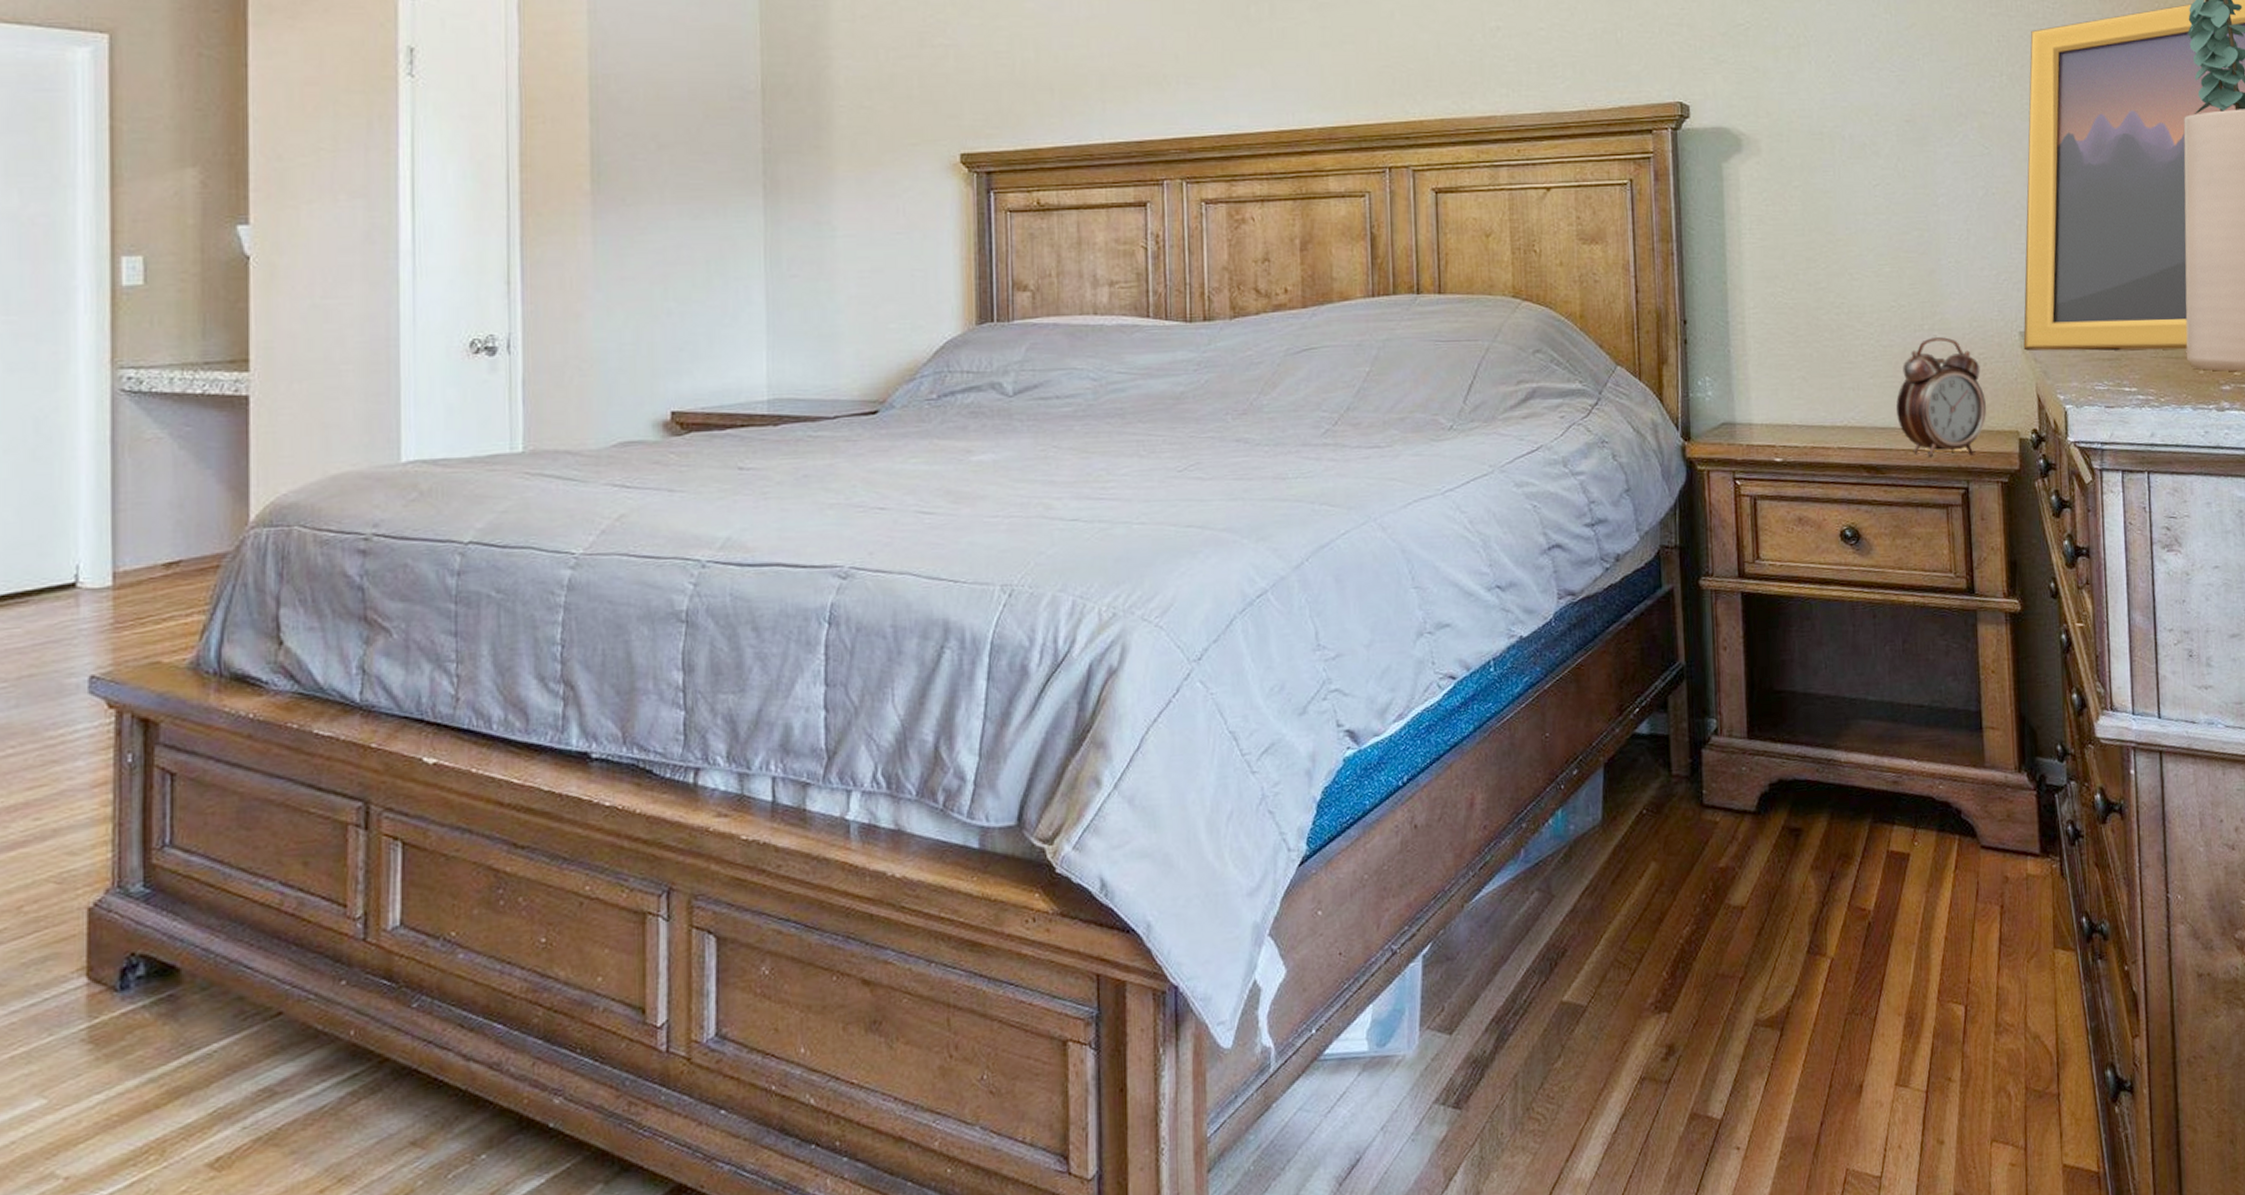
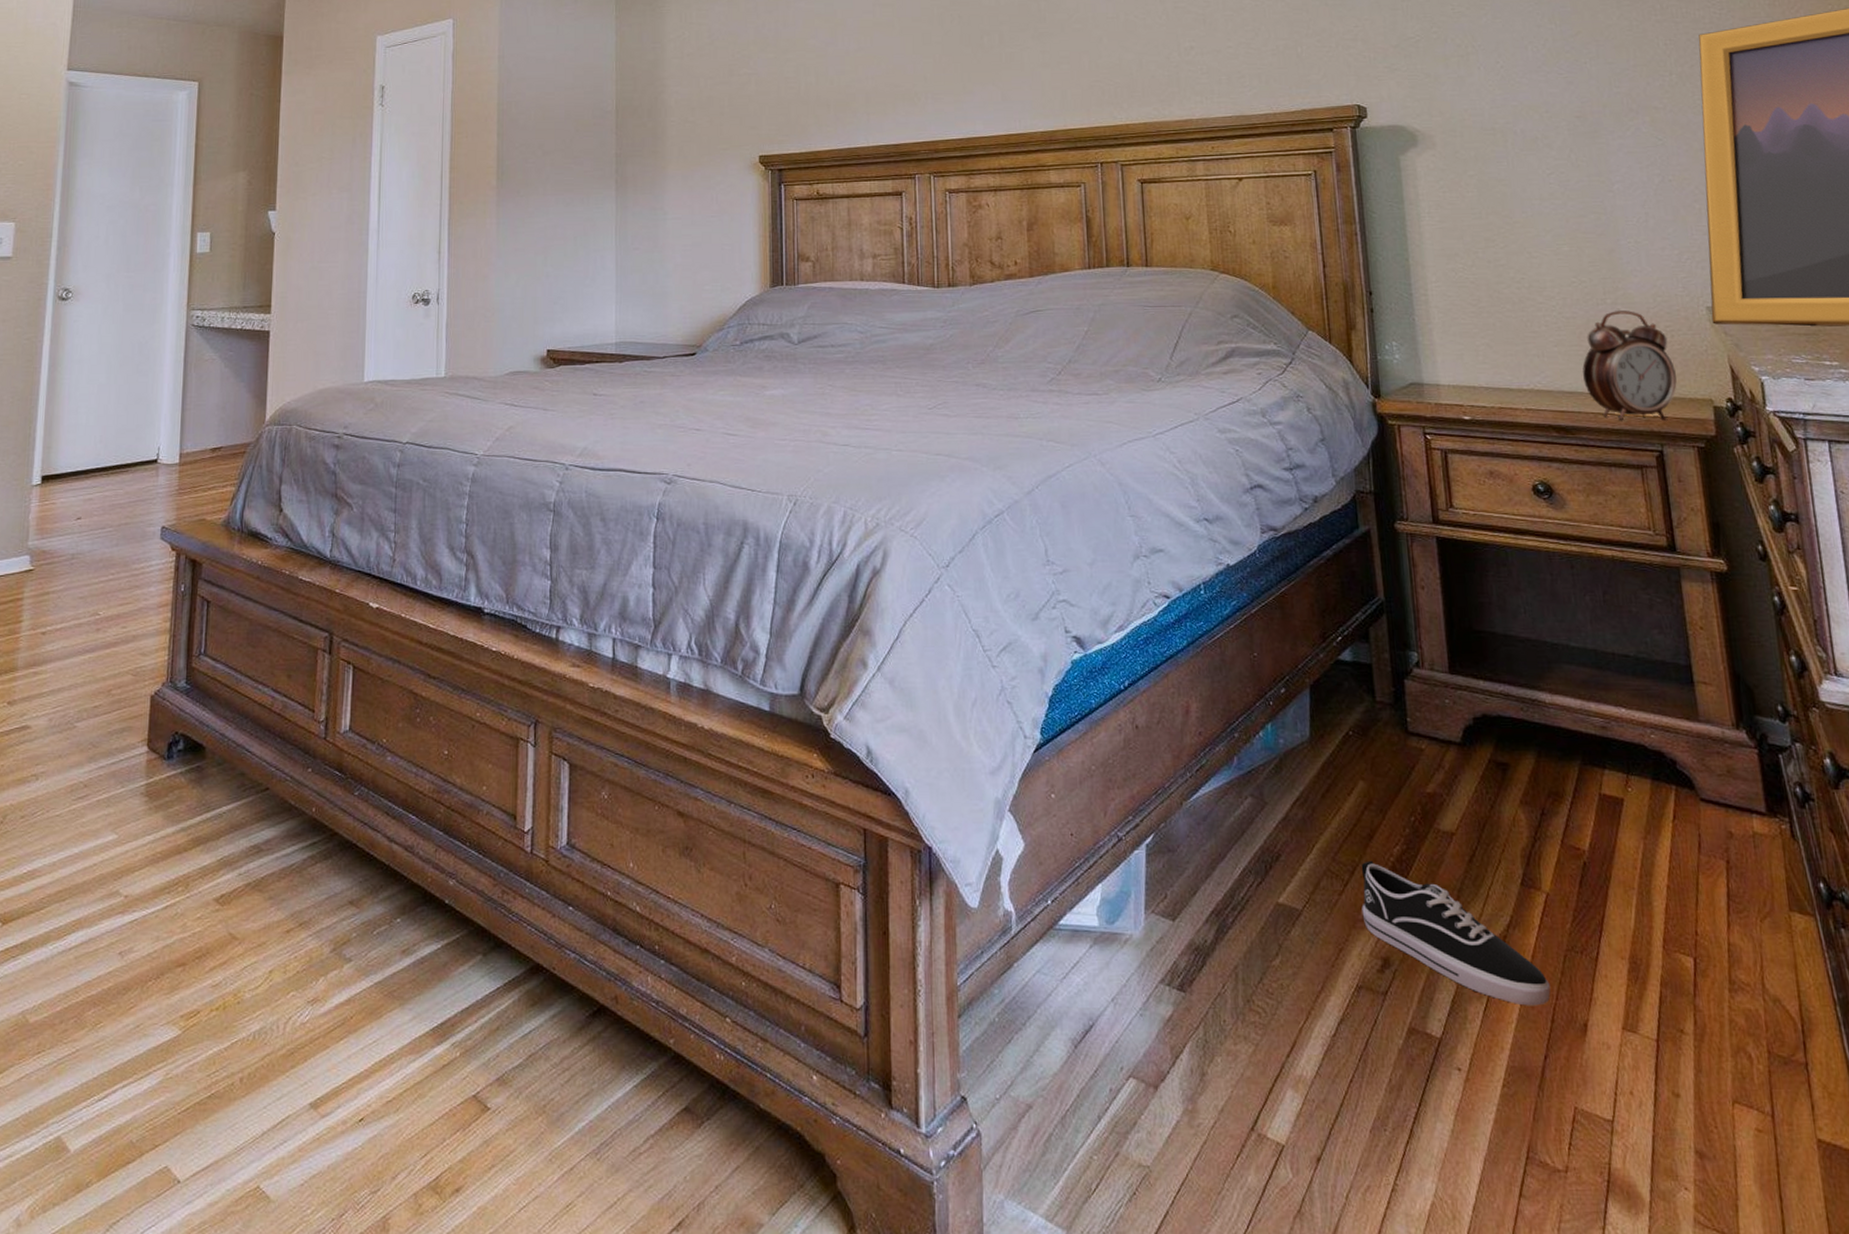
shoe: none [1648,945,1830,1076] -> present [1361,860,1551,1006]

